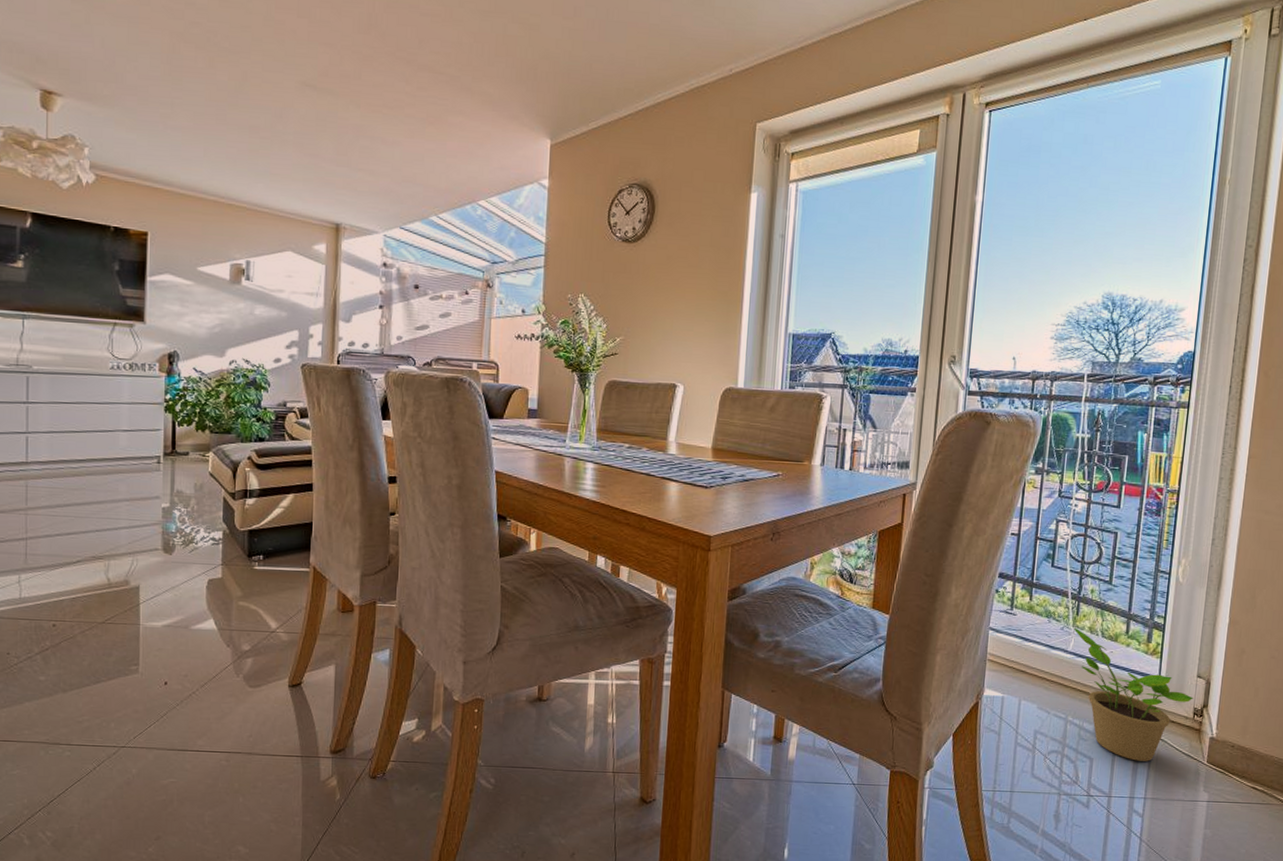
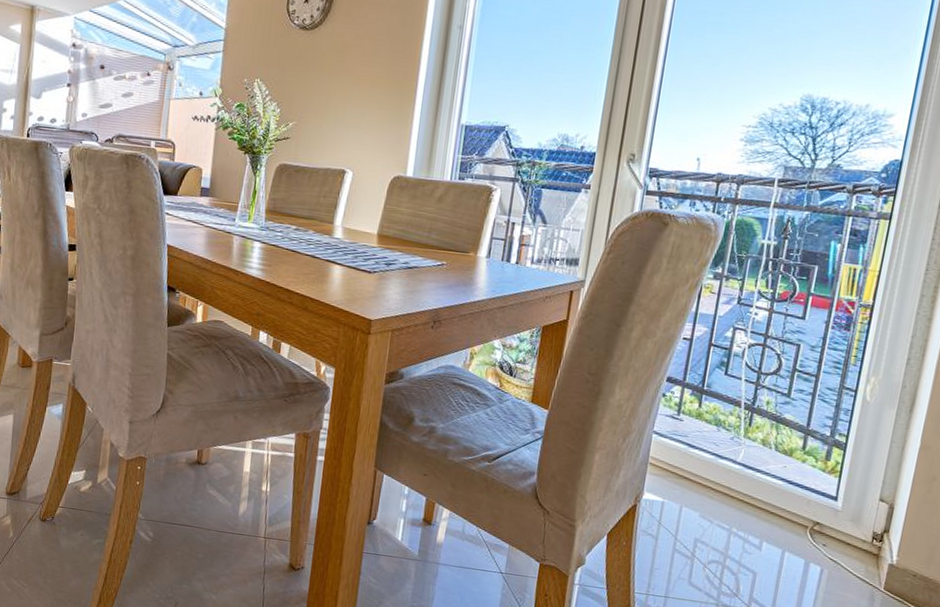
potted plant: present [1073,628,1193,761] -> none [744,439,873,582]

